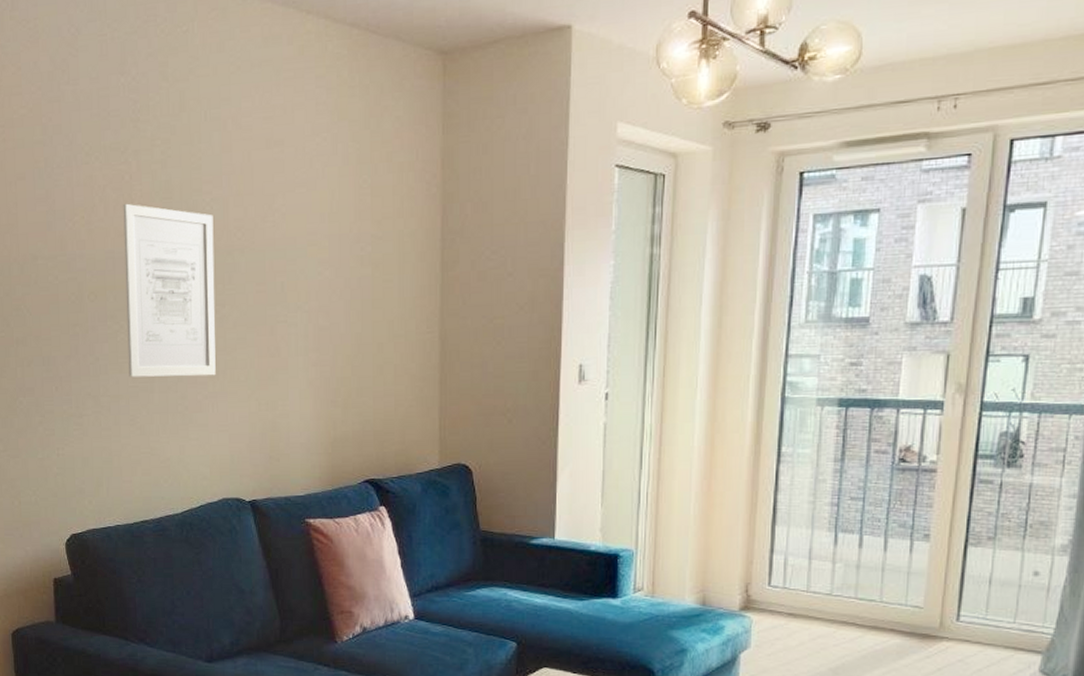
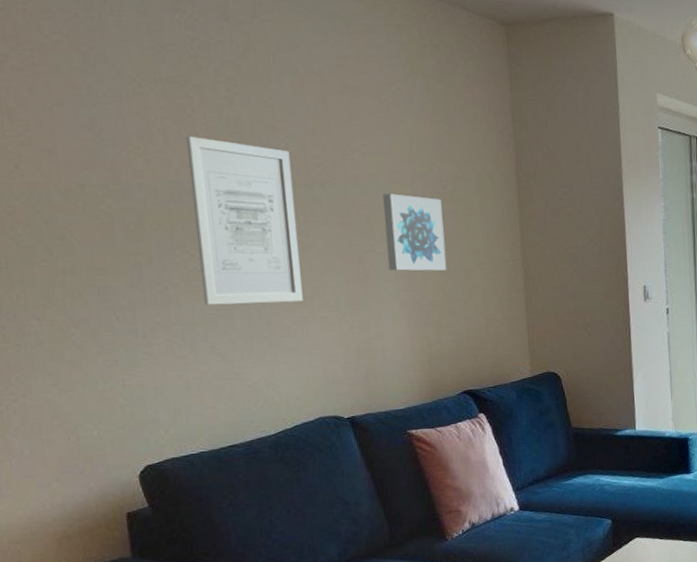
wall art: none [298,258,359,344] -> present [383,193,447,271]

